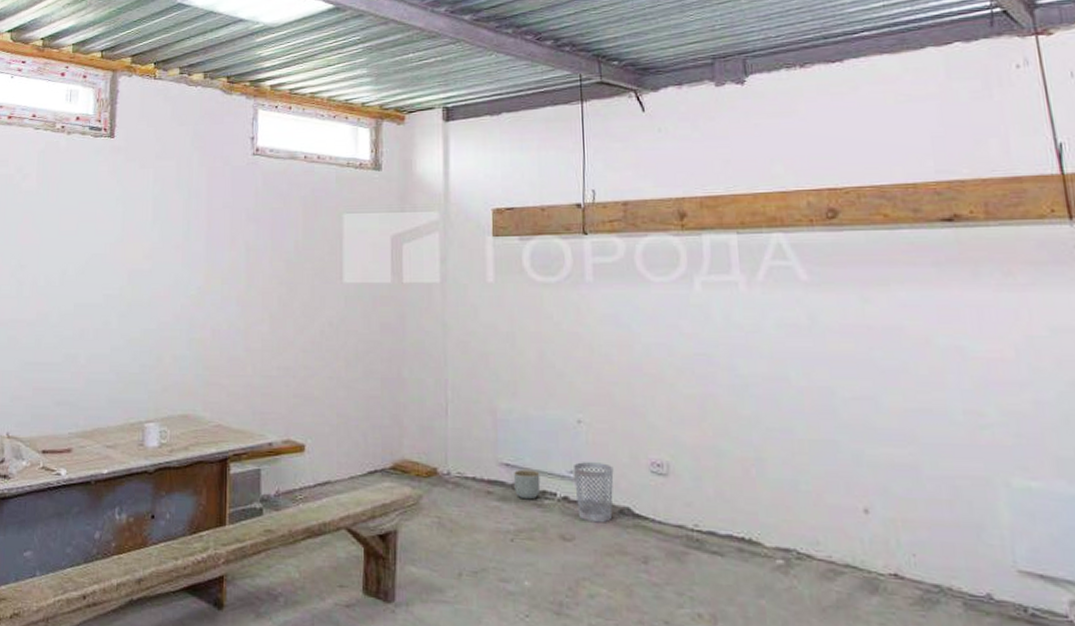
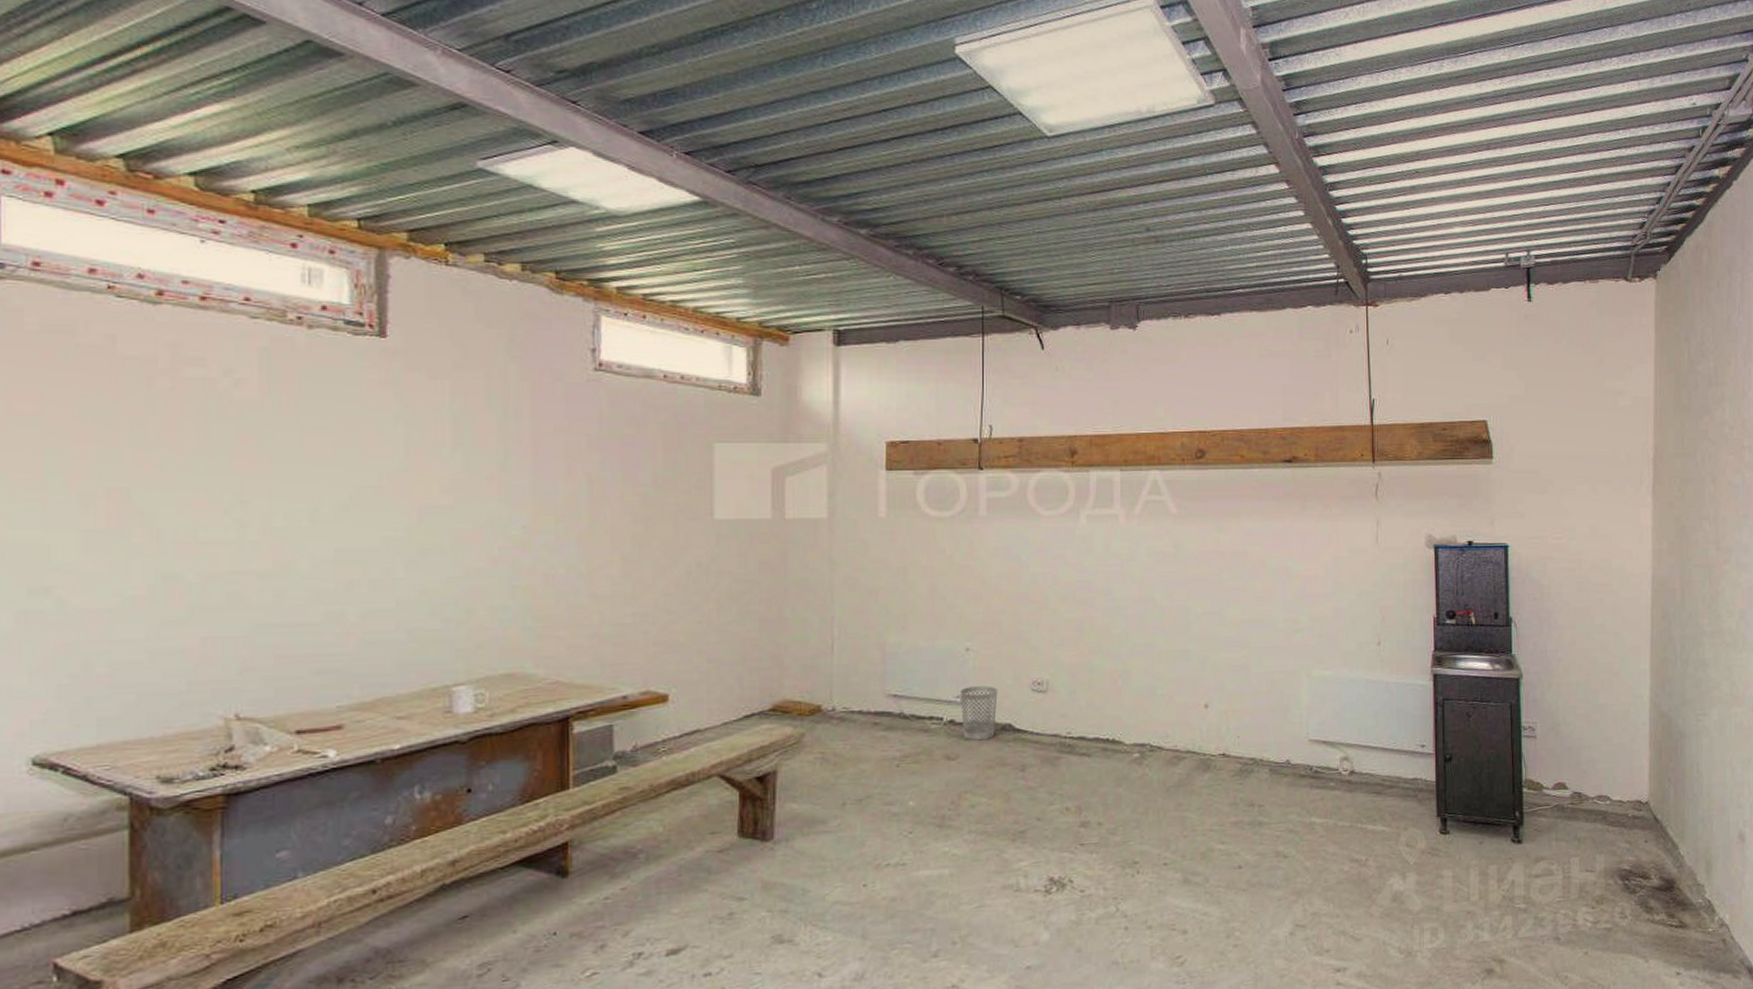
planter: present [514,469,541,500] -> none [902,698,928,727]

